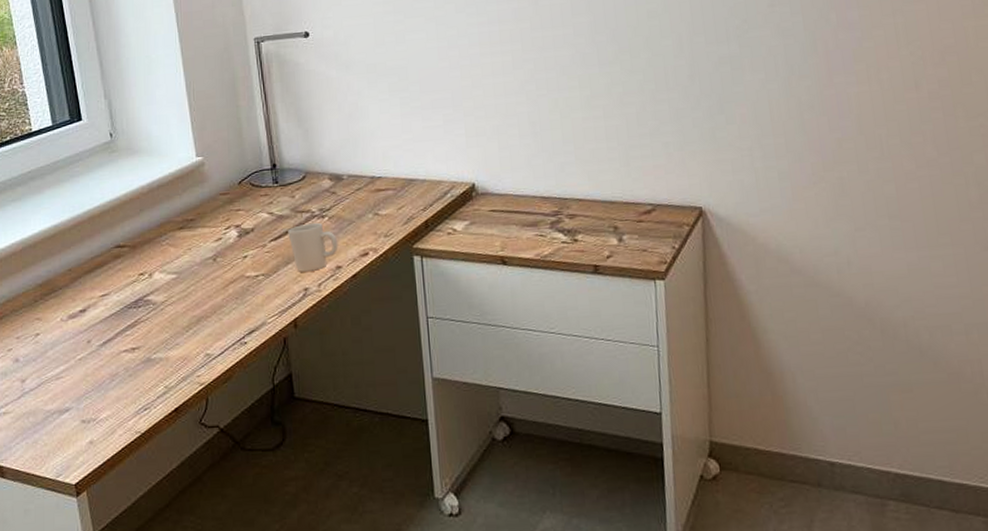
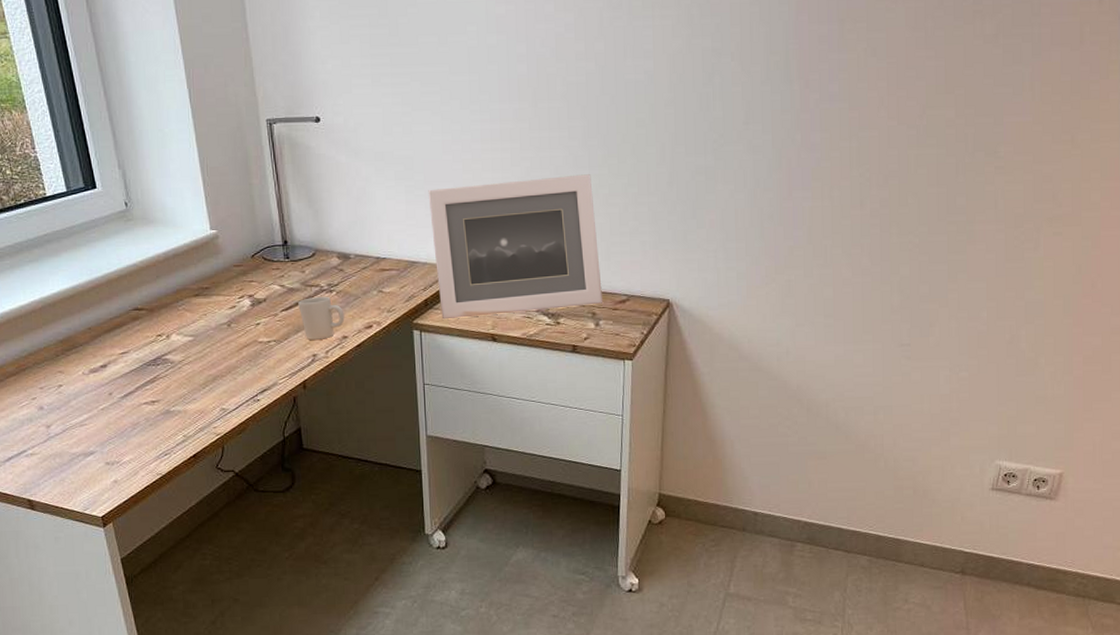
picture frame: none [424,72,626,243] -> present [428,174,604,320]

